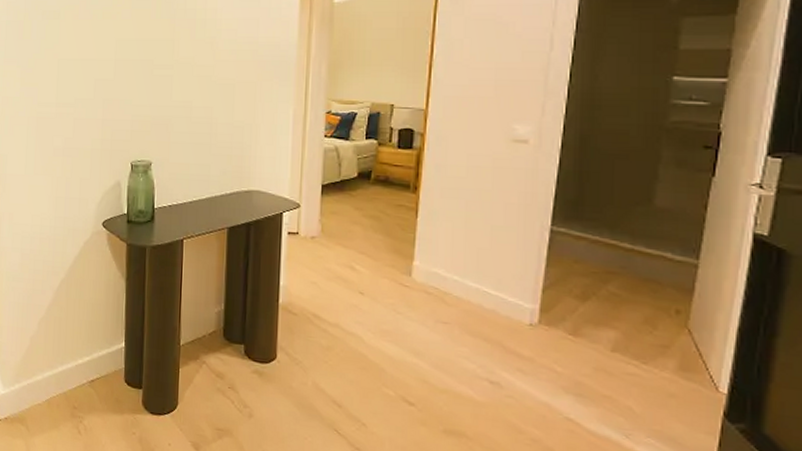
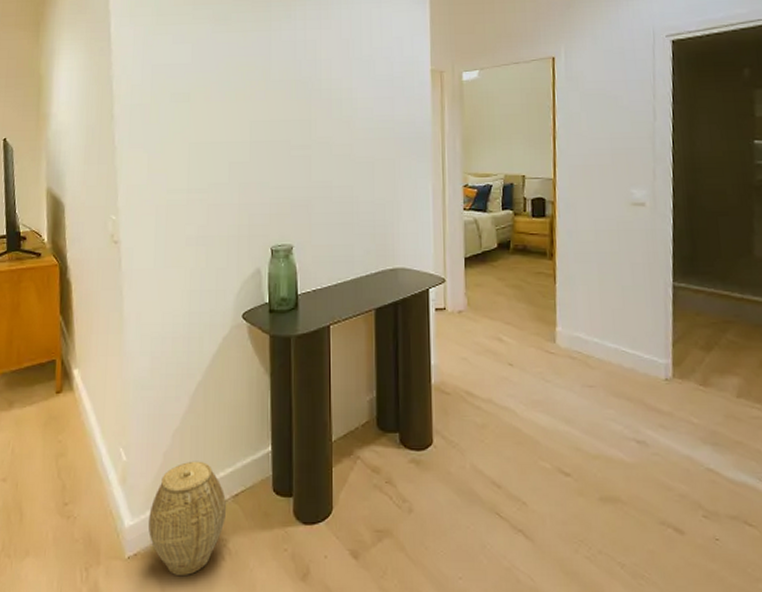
woven basket: none [17,347,84,442] -> present [148,461,227,575]

